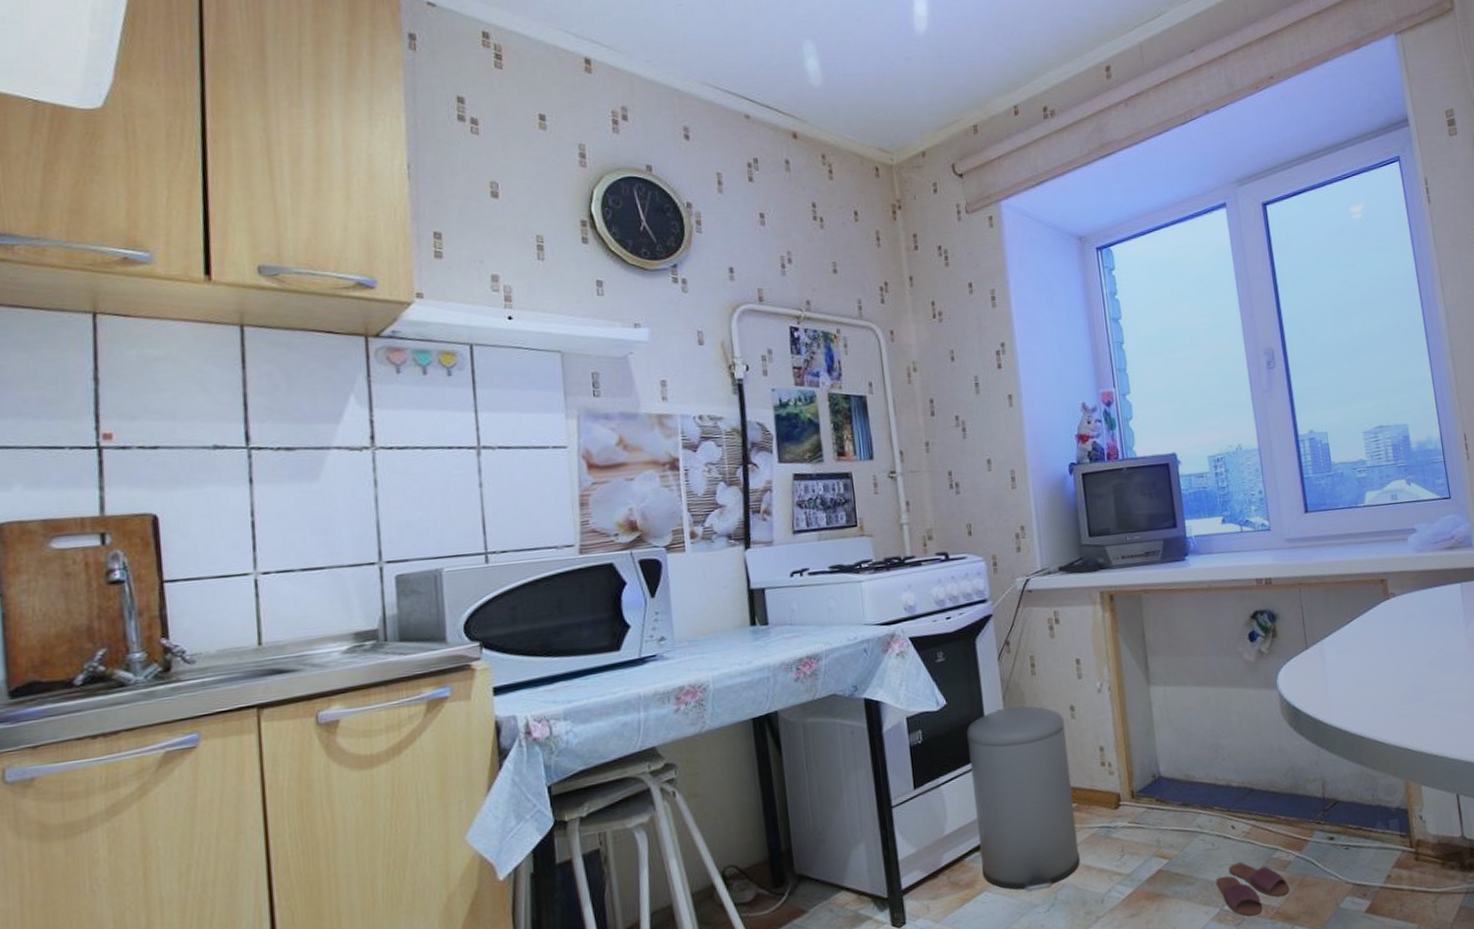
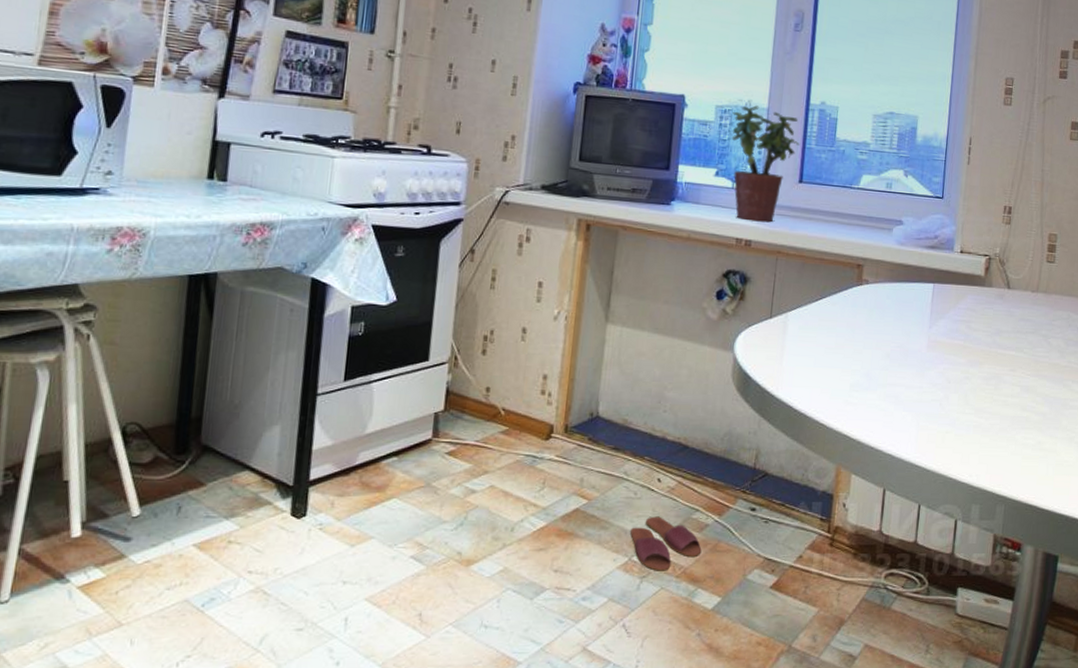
pedal bin: present [966,706,1080,892] -> none [396,317,514,506]
potted plant: none [1225,448,1298,561] -> present [731,105,800,223]

